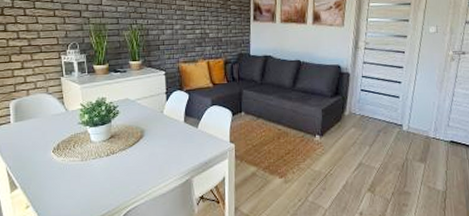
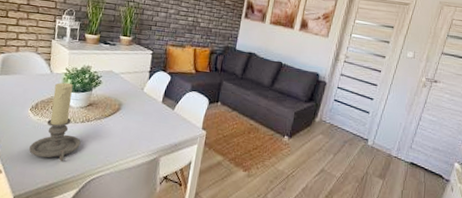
candle holder: none [60,118,110,198] -> present [29,82,81,161]

